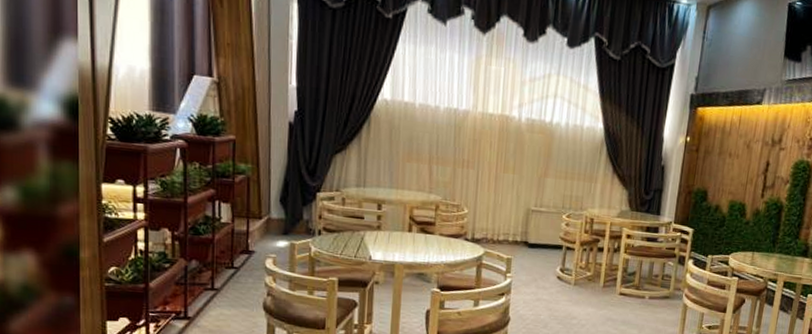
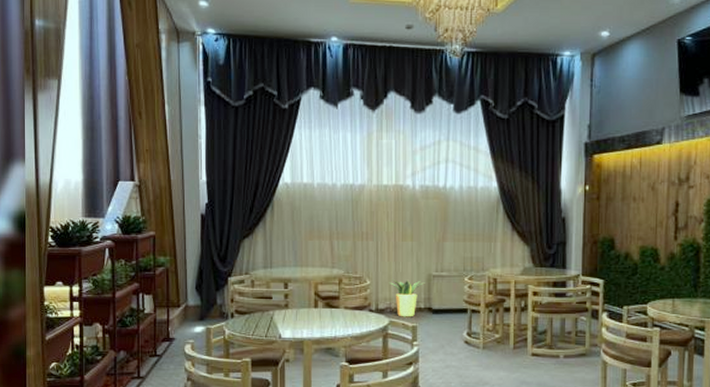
potted plant: none [487,210,523,250] -> present [389,279,425,317]

